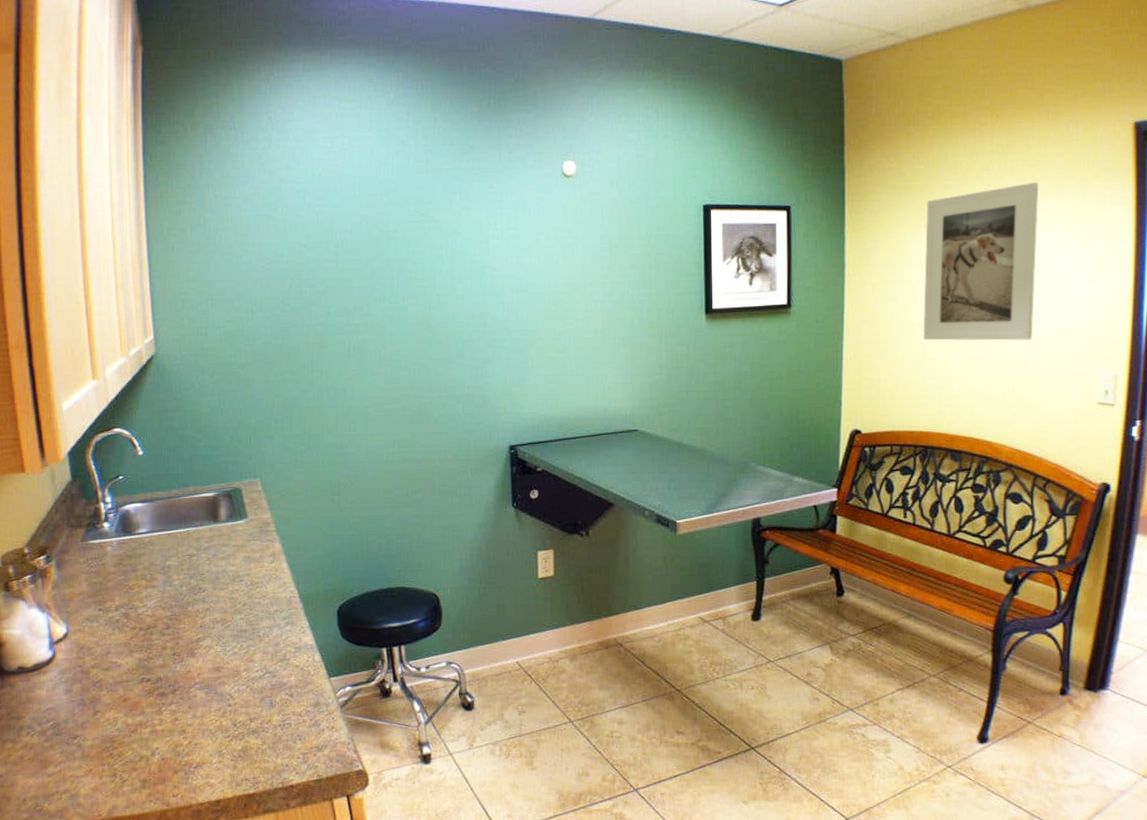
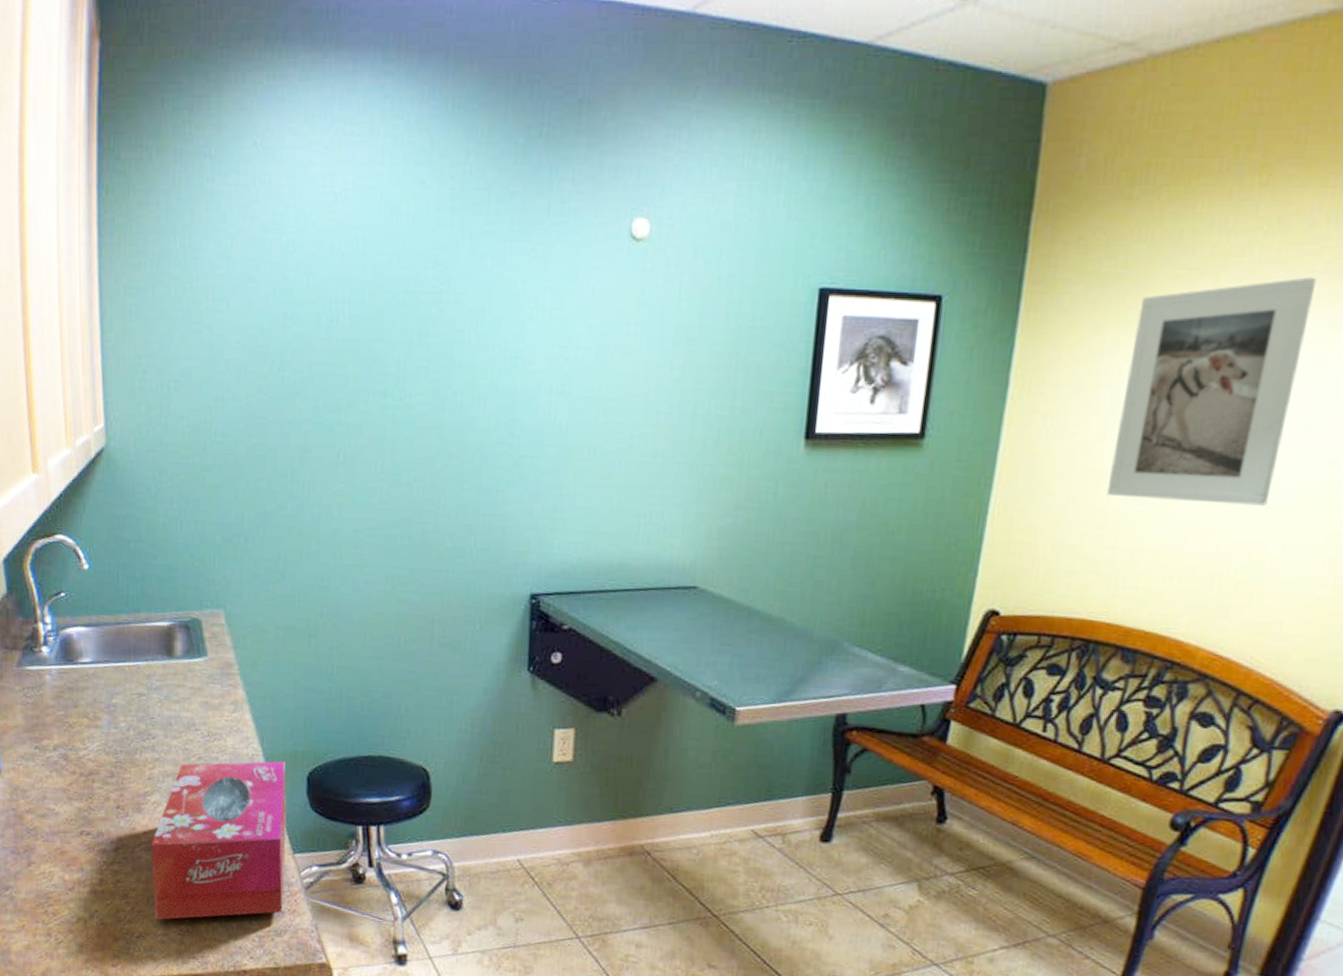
tissue box: none [205,599,323,750] -> present [151,761,287,920]

